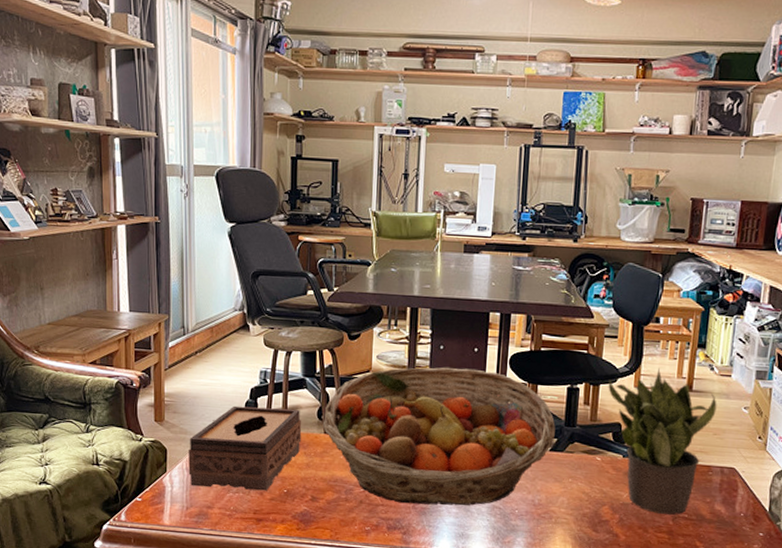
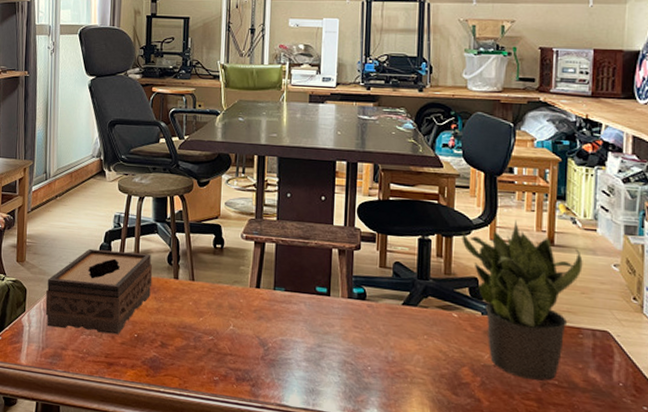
fruit basket: present [323,367,555,506] -> none [173,214,407,360]

